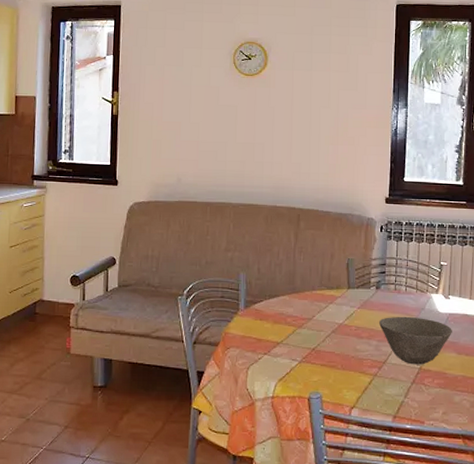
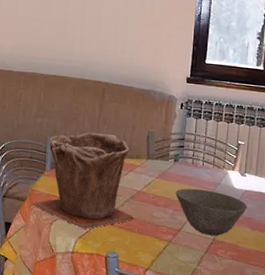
plant pot: none [228,264,337,371] -> present [34,132,135,230]

